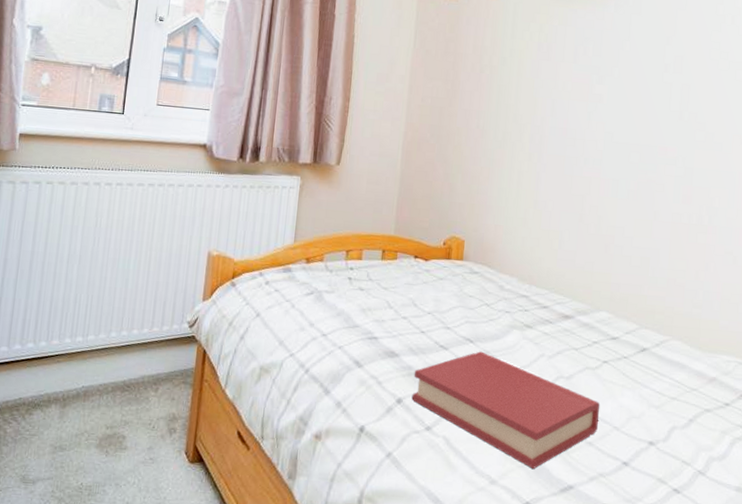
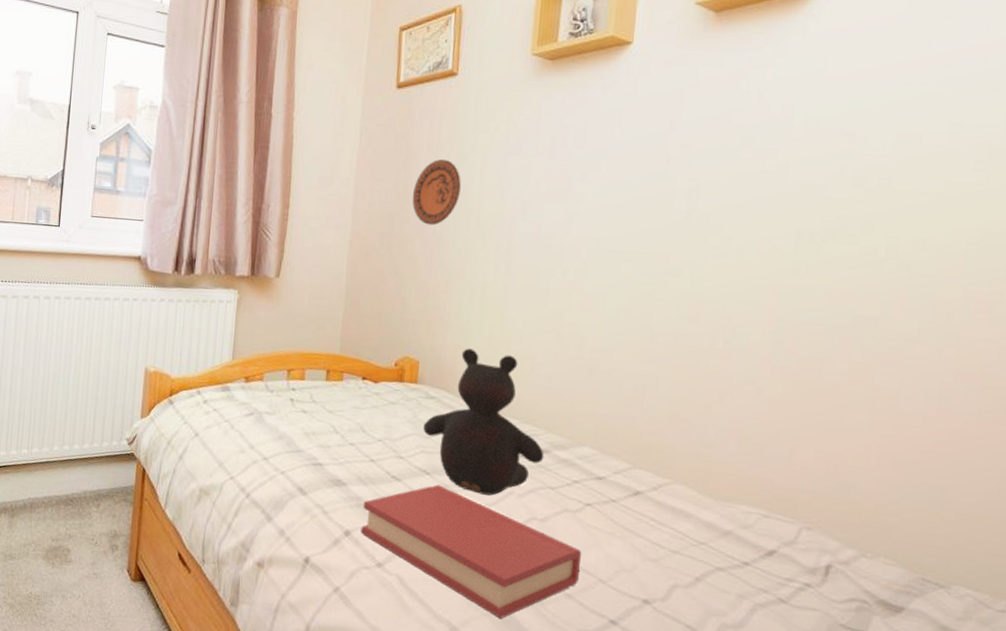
decorative plate: none [459,61,501,120] -> present [412,159,461,226]
teddy bear: none [468,228,570,359] -> present [423,348,544,496]

